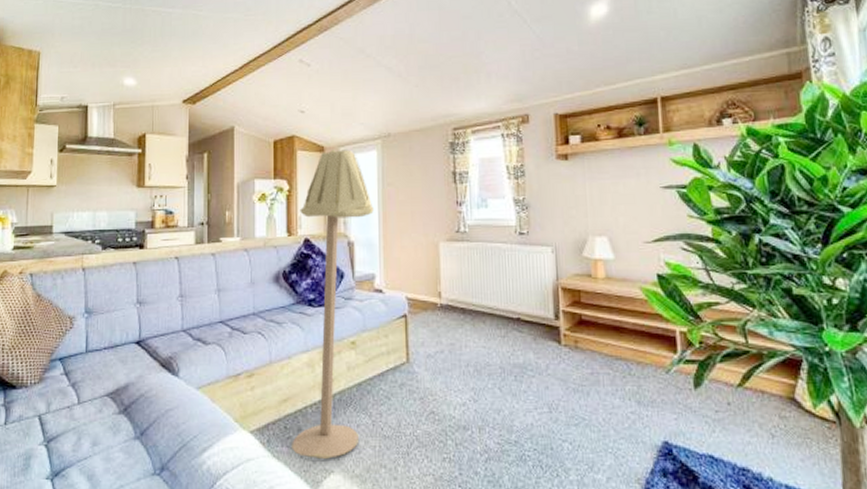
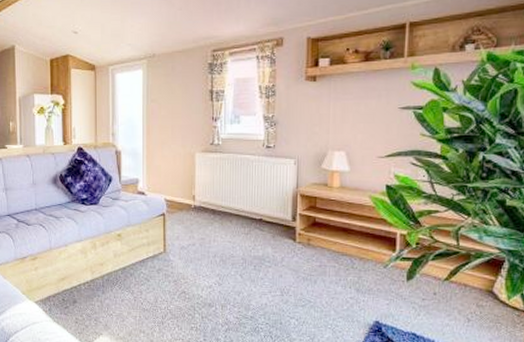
floor lamp: present [292,149,374,459] -> none [69,68,139,325]

